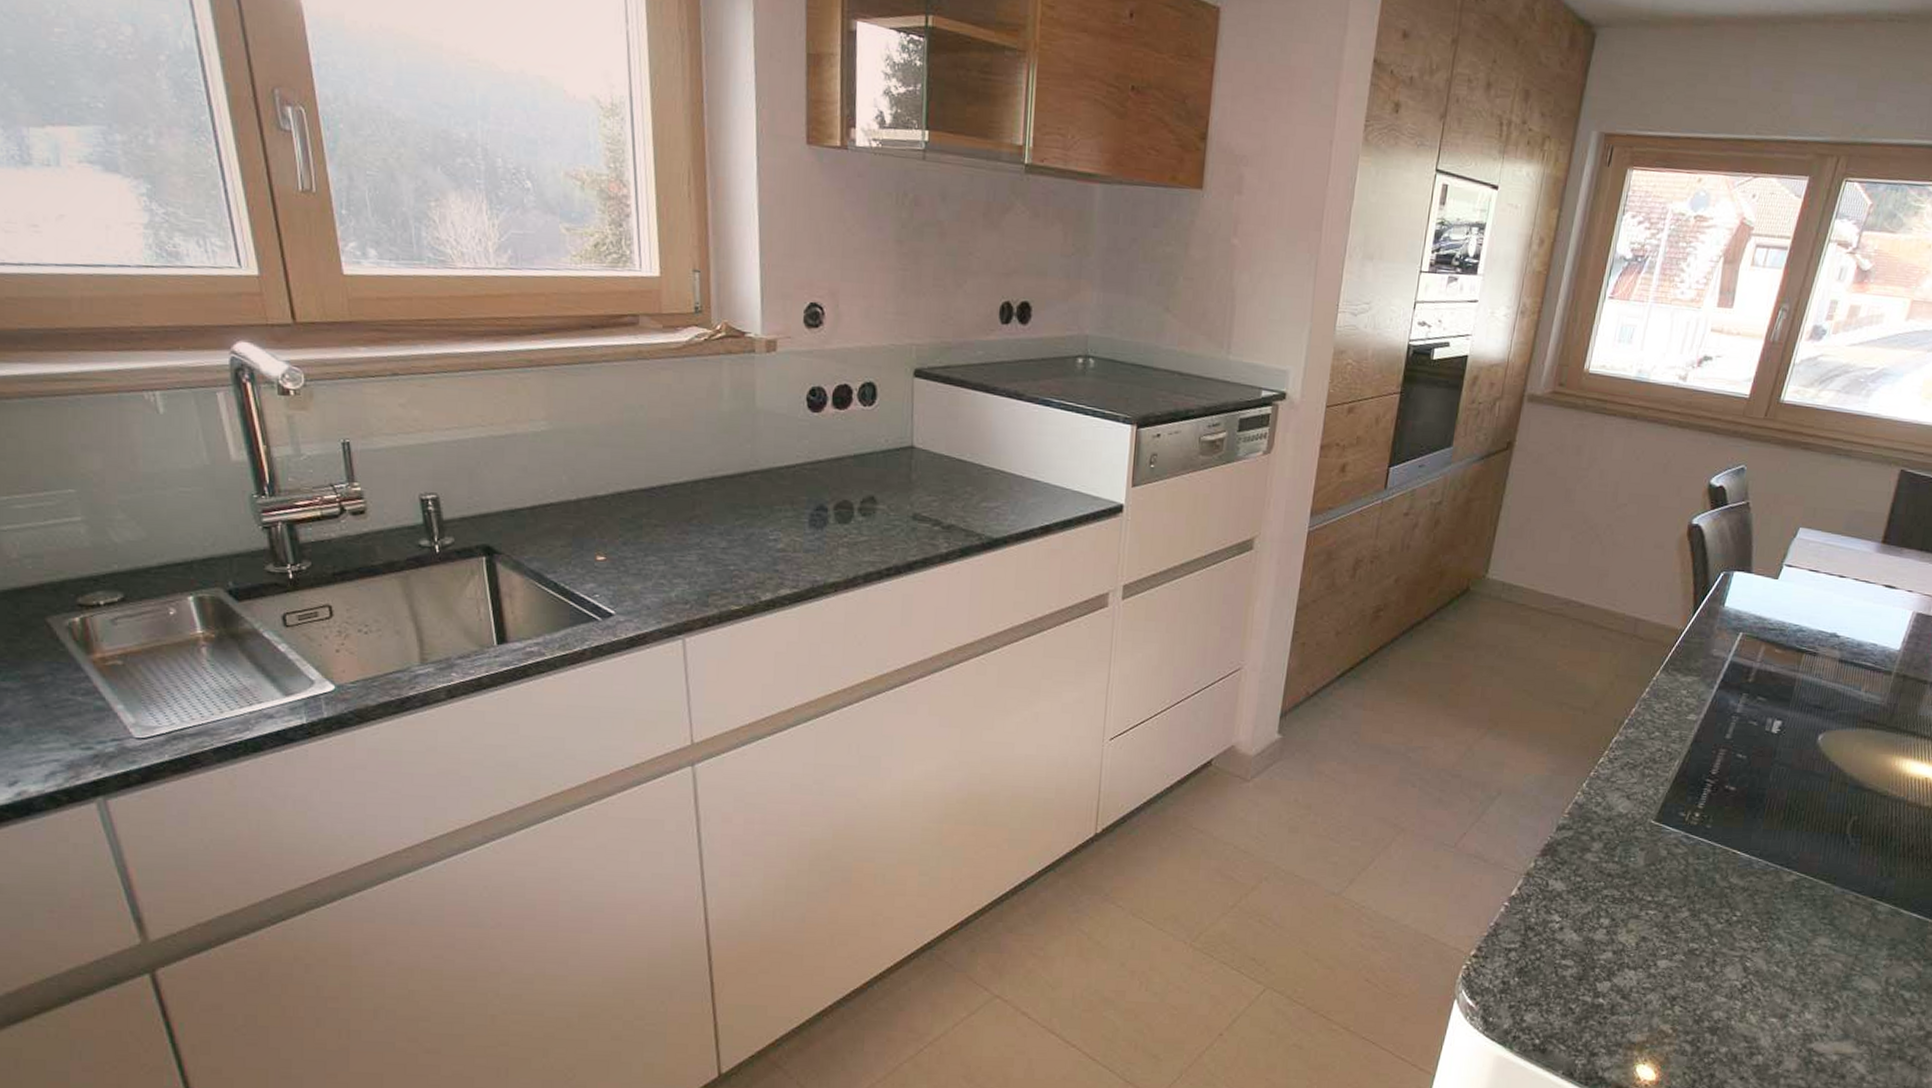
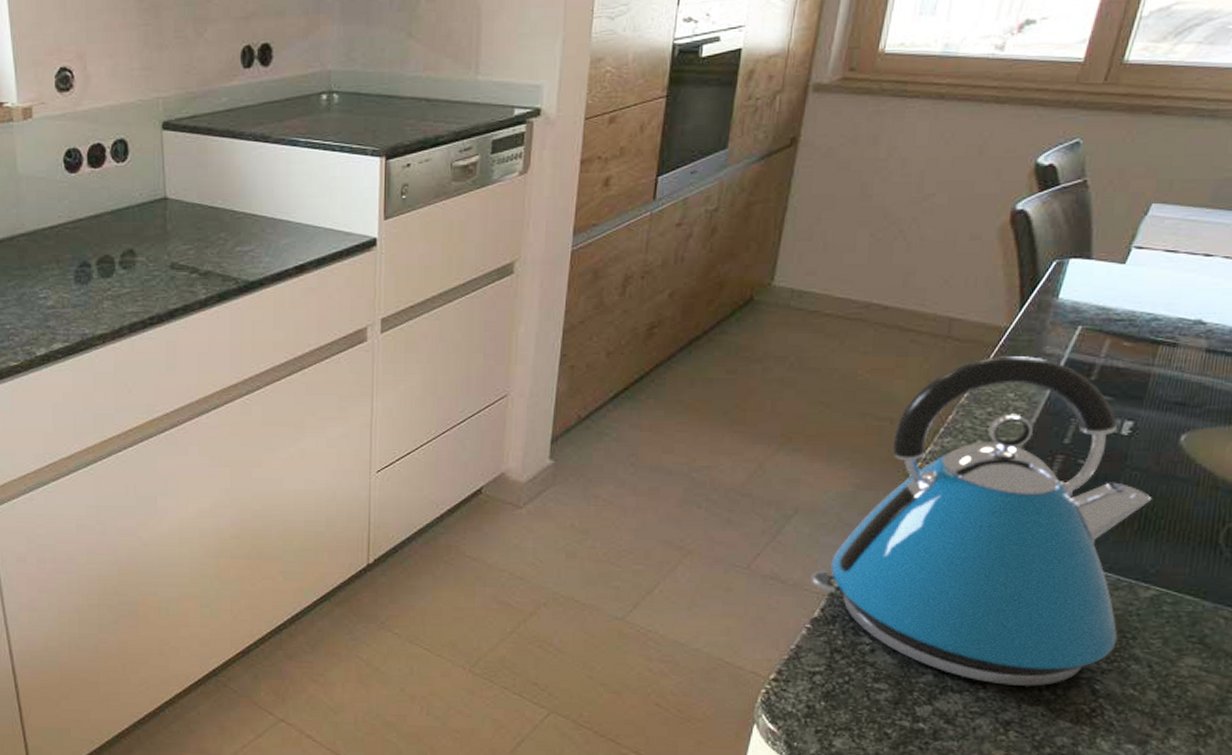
kettle: none [1510,656,1794,964] -> present [810,356,1151,687]

